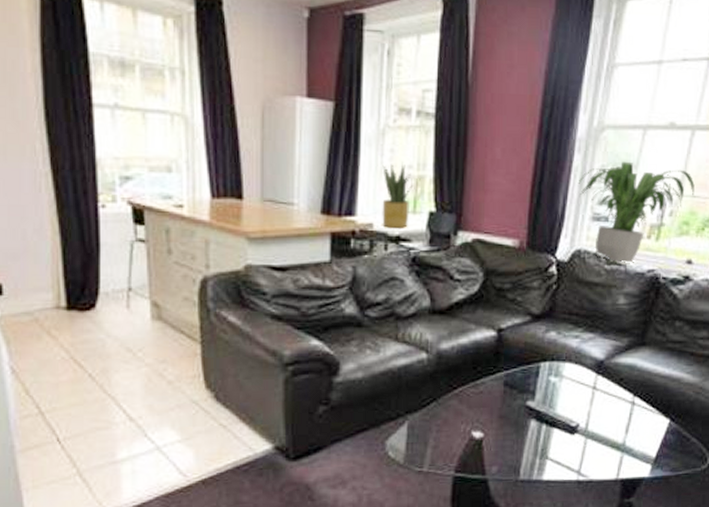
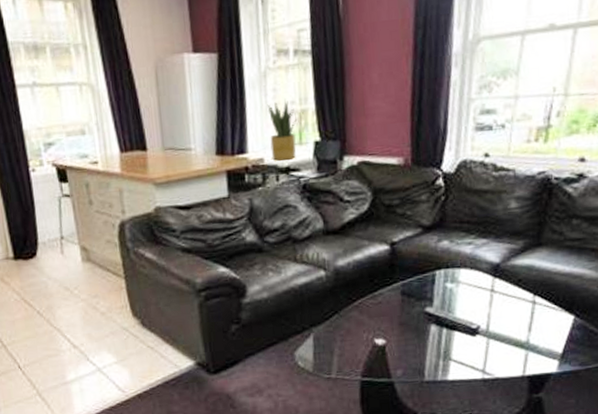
potted plant: present [578,161,695,263] -> none [457,69,582,168]

